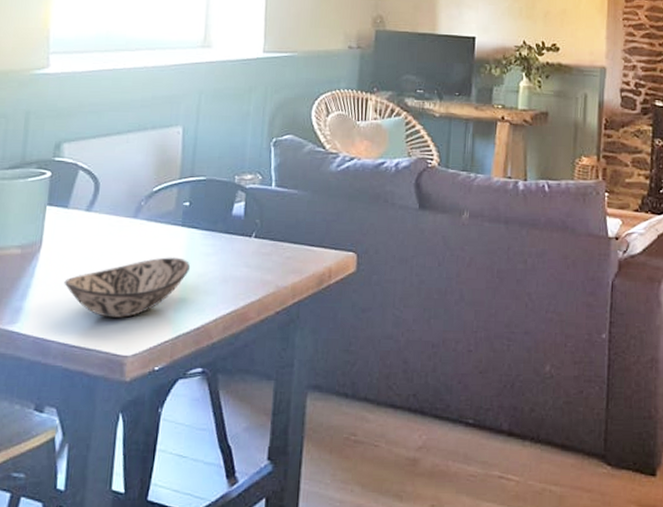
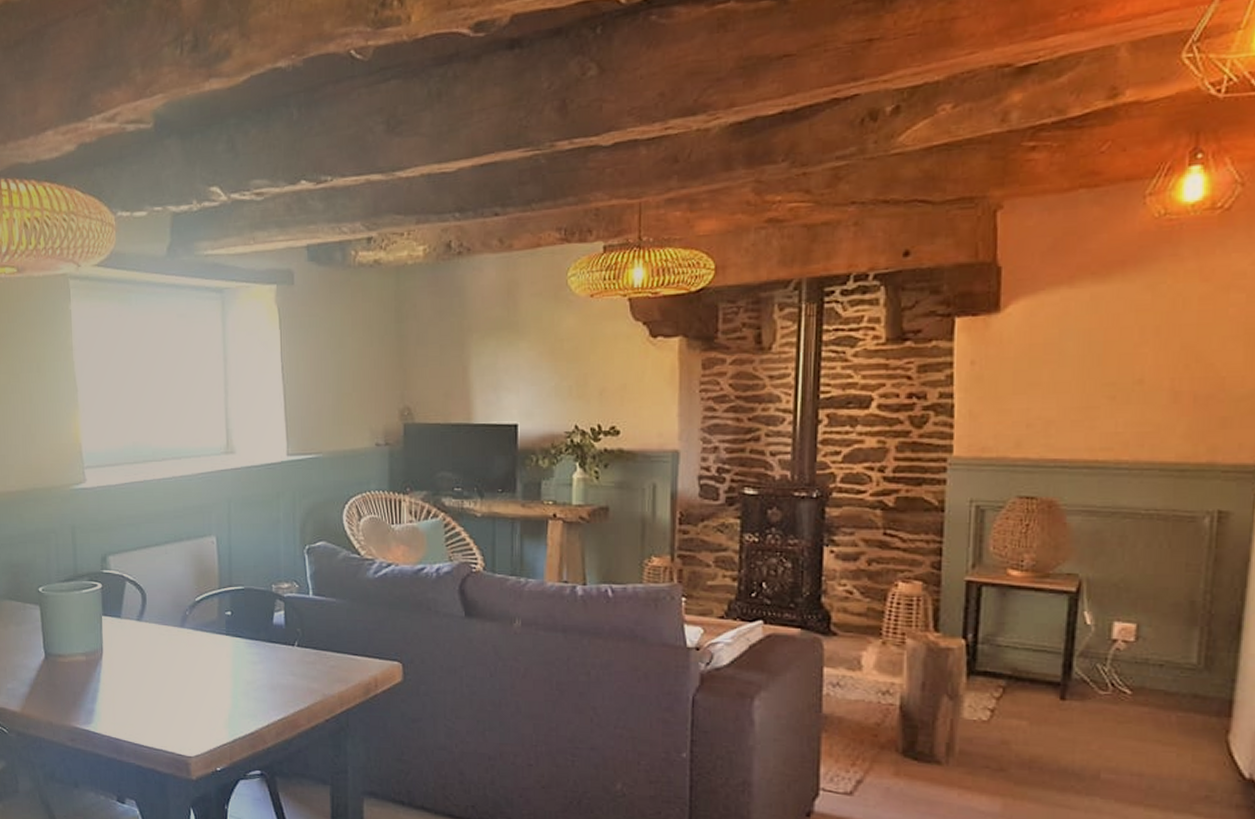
decorative bowl: present [64,257,191,318] -> none [127,665,239,721]

